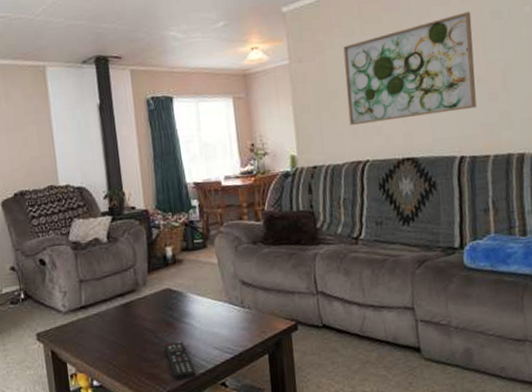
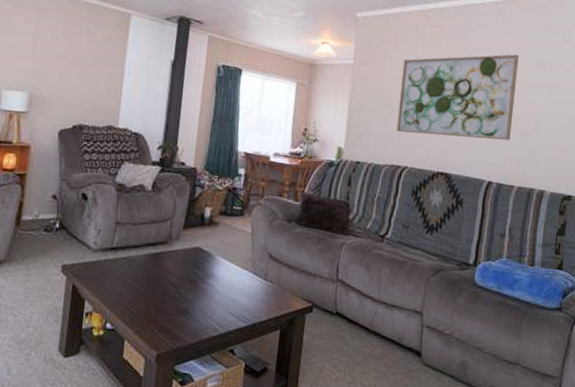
remote control: present [164,341,197,380] -> none [183,300,209,339]

